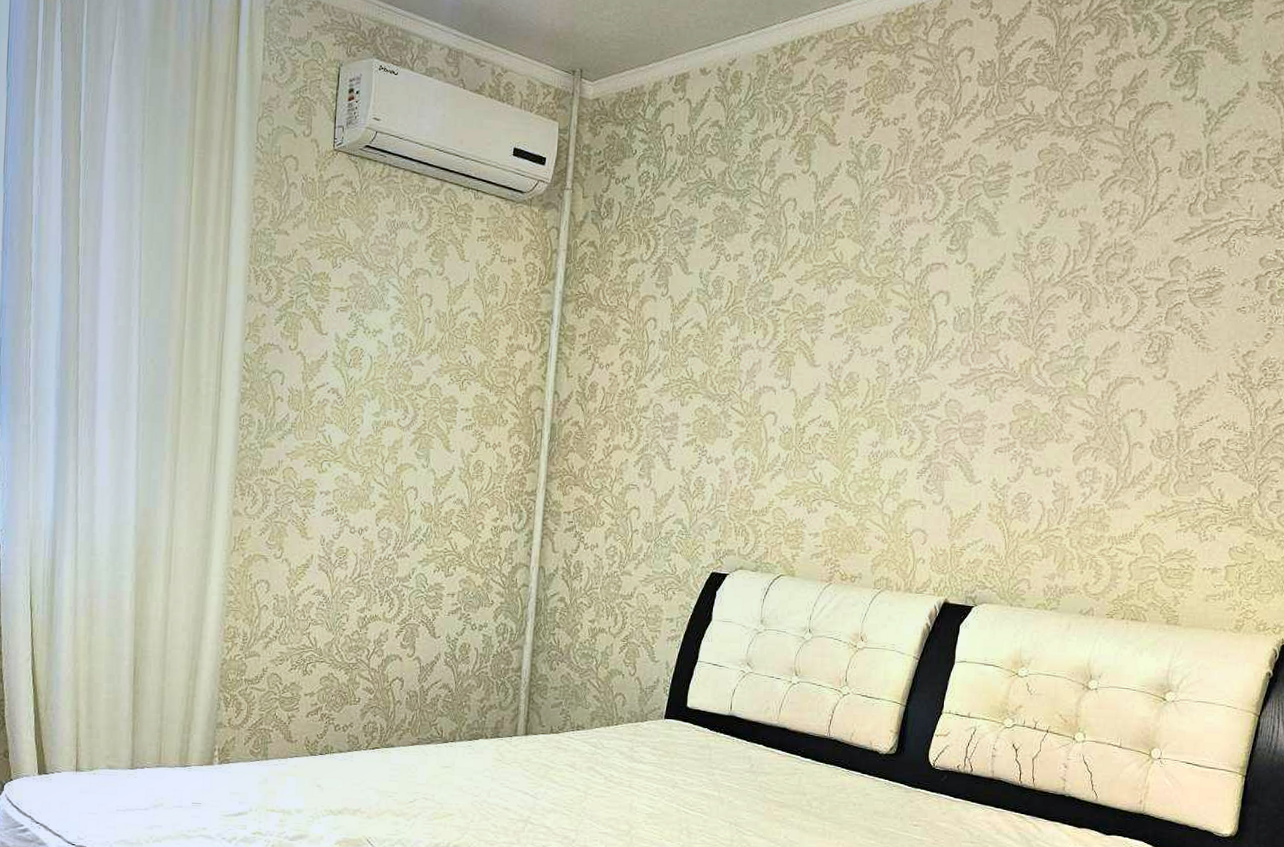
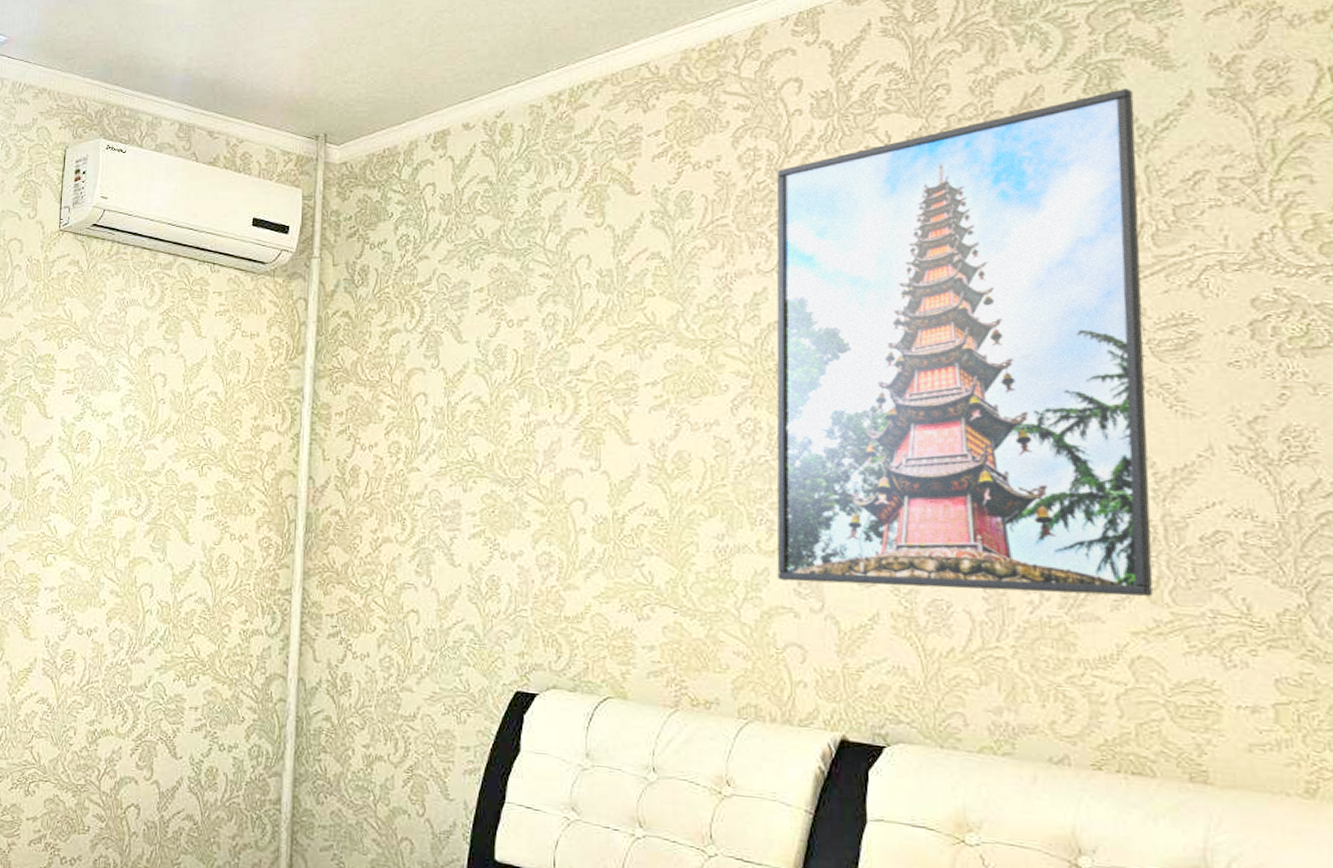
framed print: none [913,77,1209,489] -> present [776,89,1153,596]

